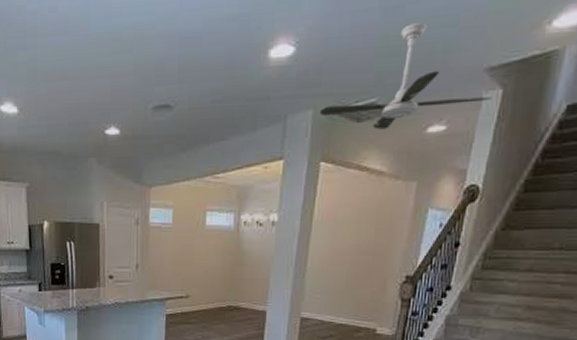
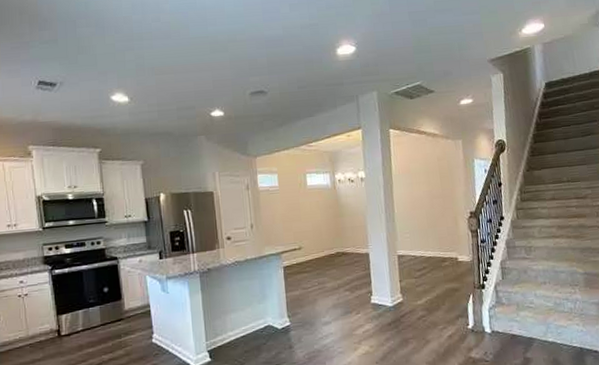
ceiling fan: present [319,21,491,130] -> none [382,30,497,104]

